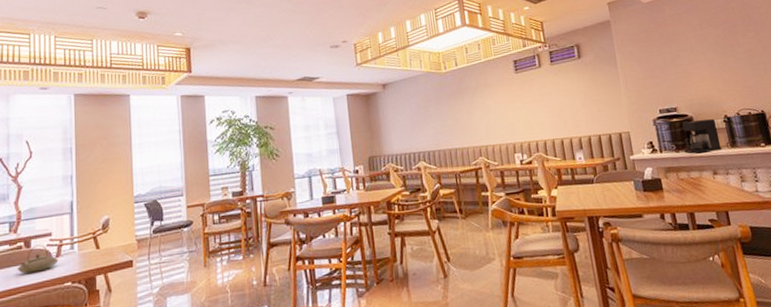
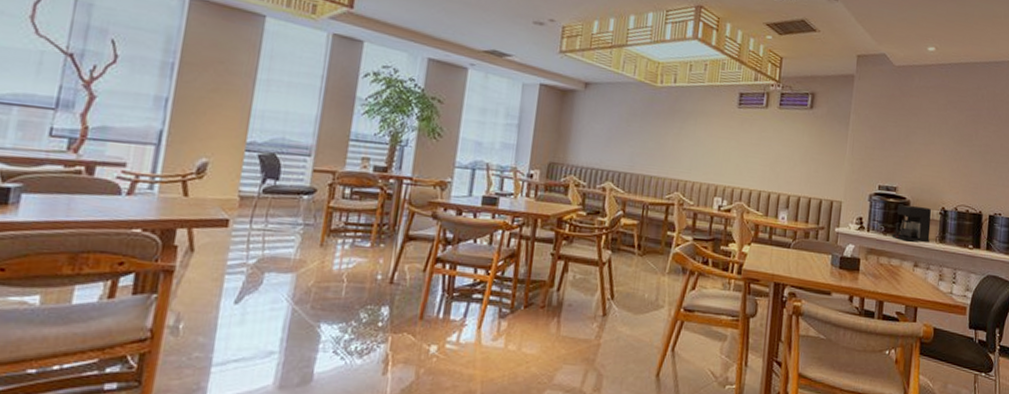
teapot: present [16,244,59,274] -> none [69,173,130,208]

